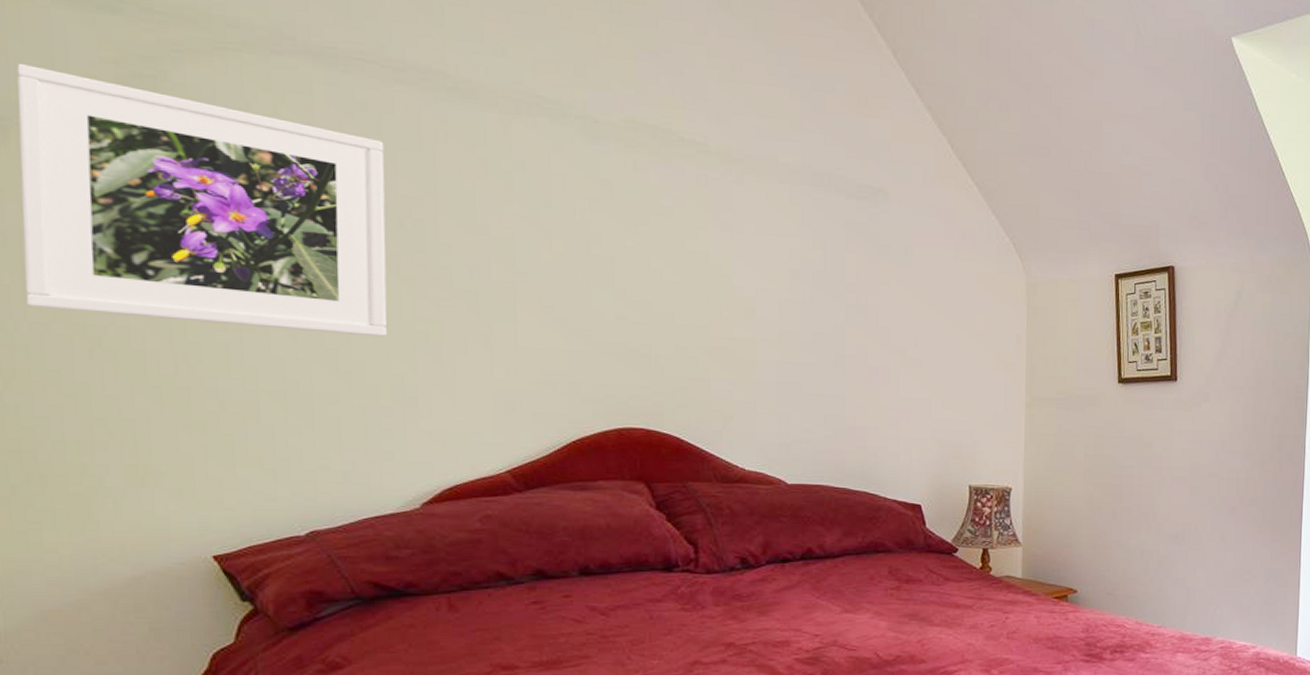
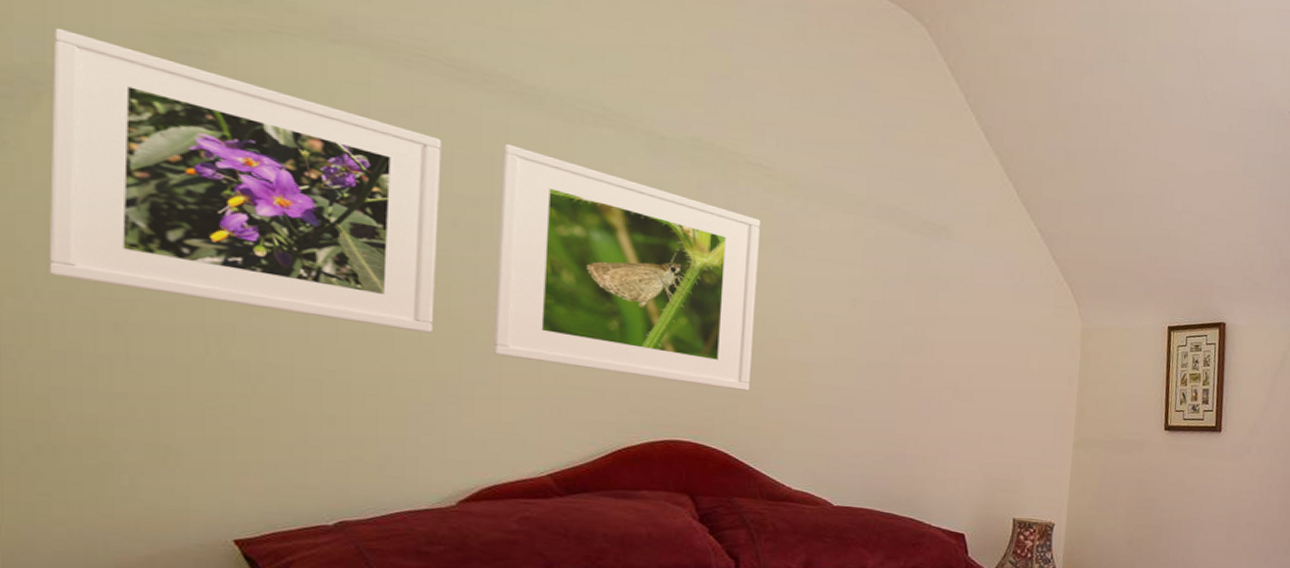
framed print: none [442,140,698,372] -> present [492,143,761,391]

